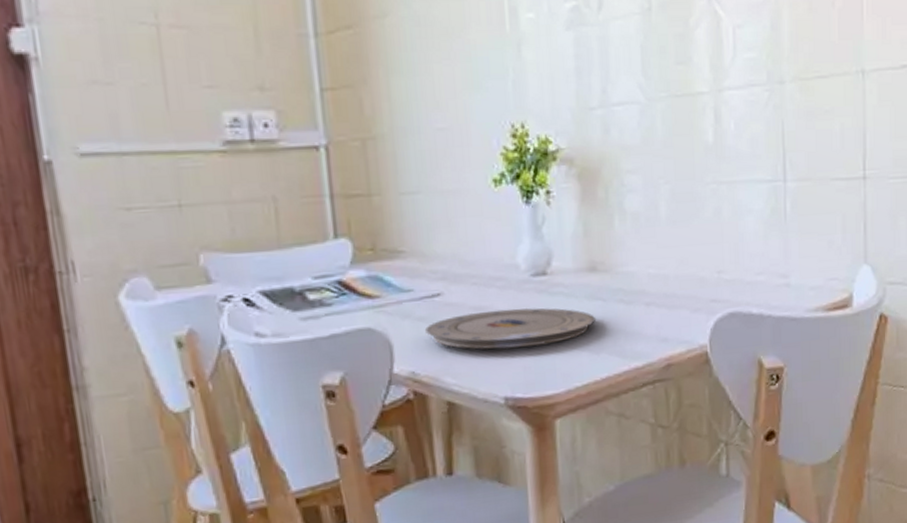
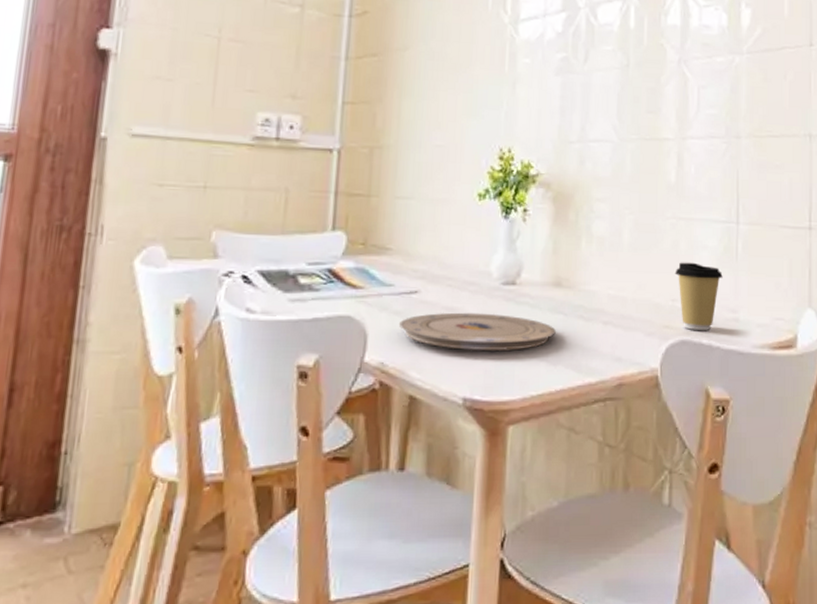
coffee cup: none [718,229,771,301] -> present [674,262,723,330]

